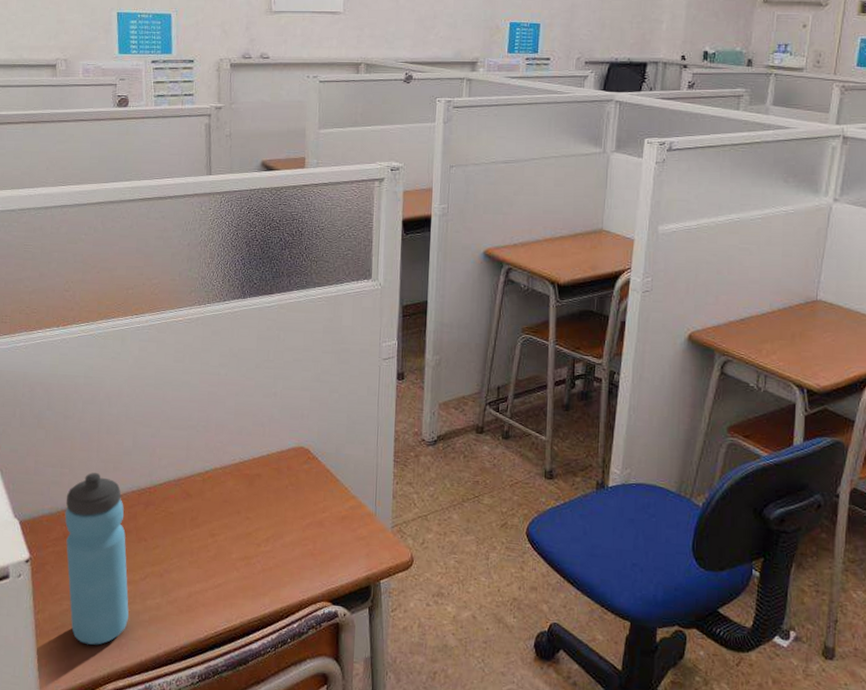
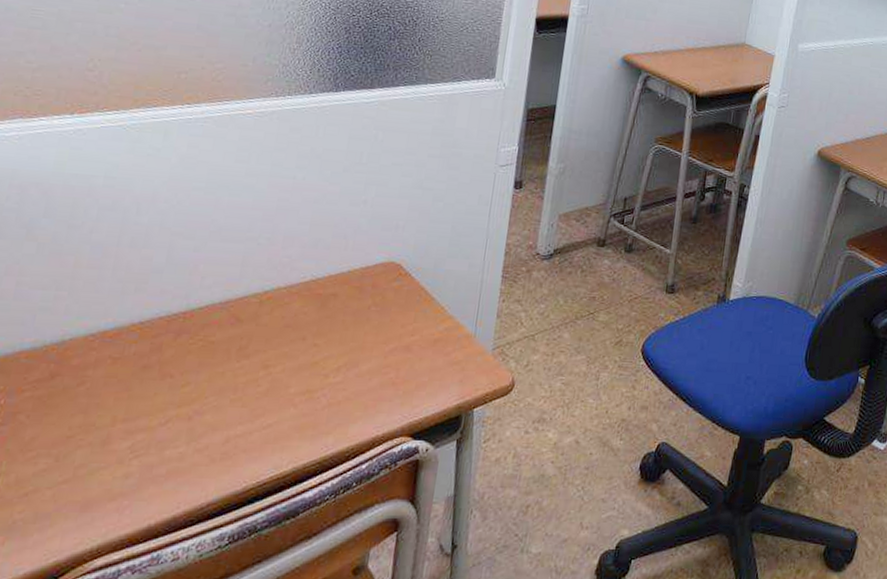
water bottle: present [64,473,130,645] -> none [48,295,146,511]

